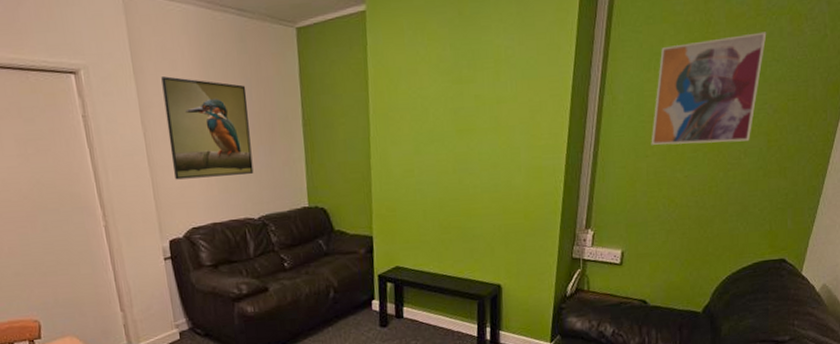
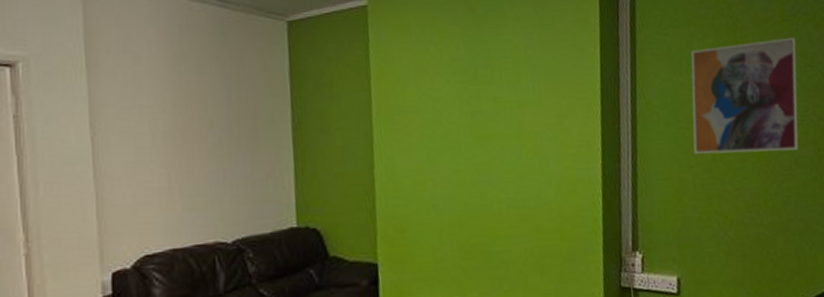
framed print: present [161,76,254,180] -> none [120,71,229,195]

